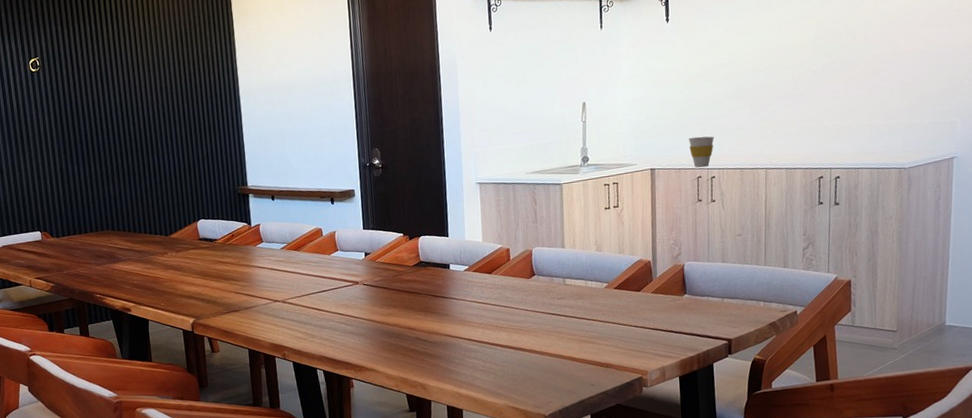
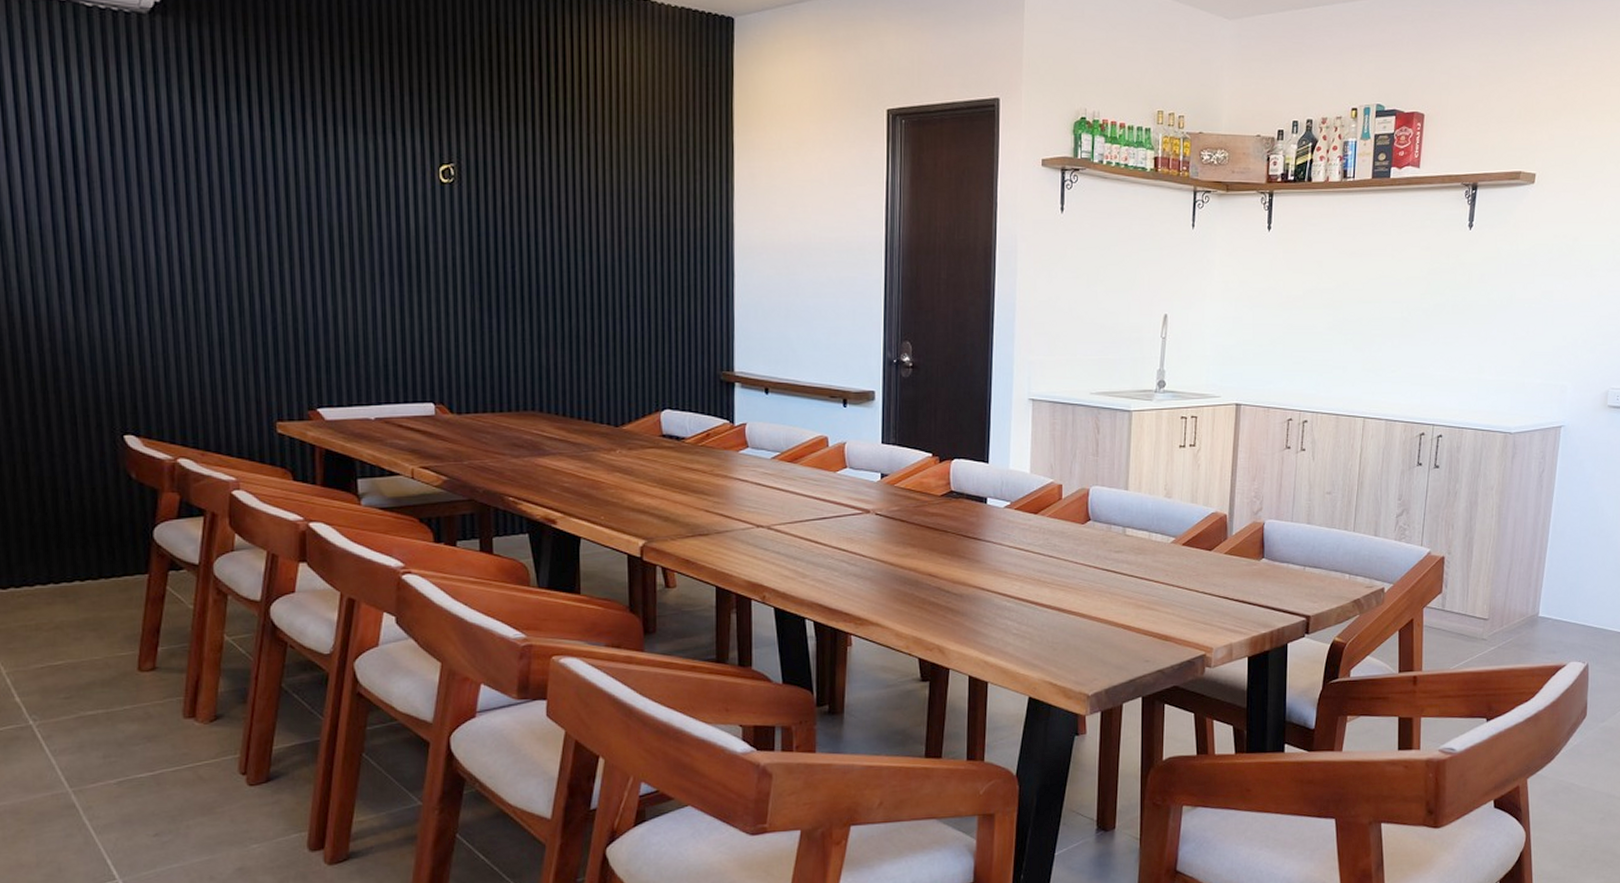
cup: present [689,136,714,168] -> none [1282,371,1310,409]

